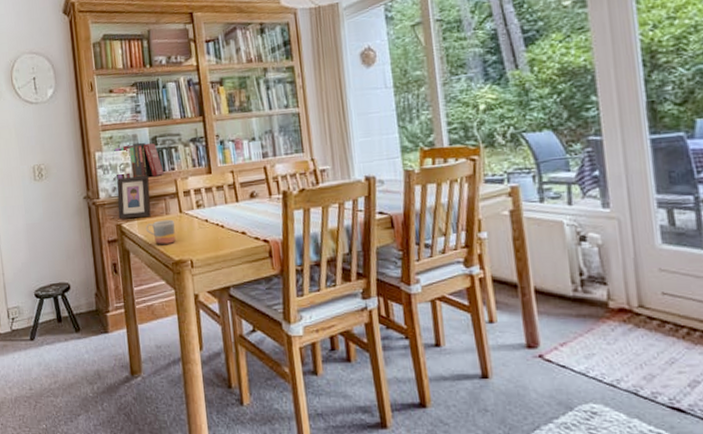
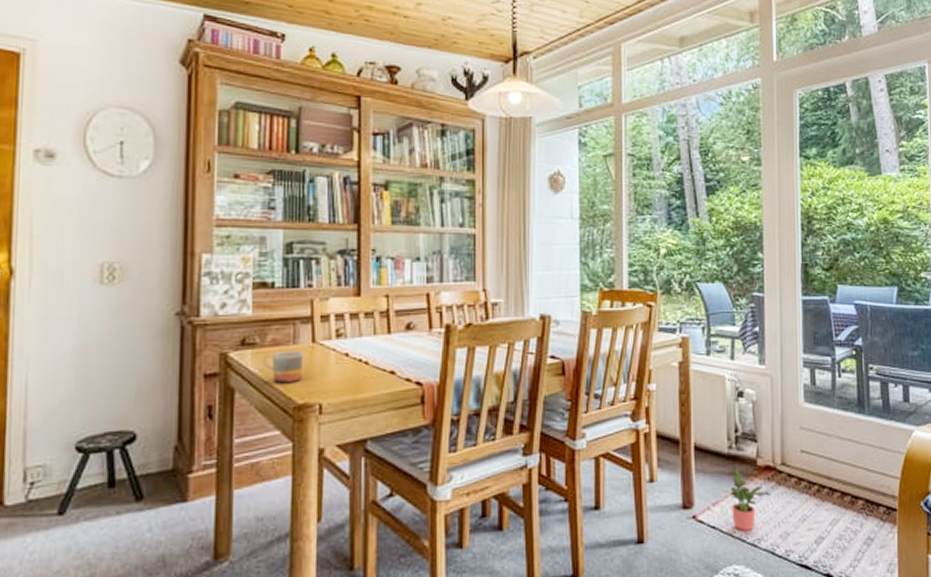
books: present [113,142,164,180] -> none [229,247,297,293]
picture frame: present [117,176,151,220] -> none [225,291,275,347]
potted plant: none [579,307,628,371] -> present [730,465,770,531]

